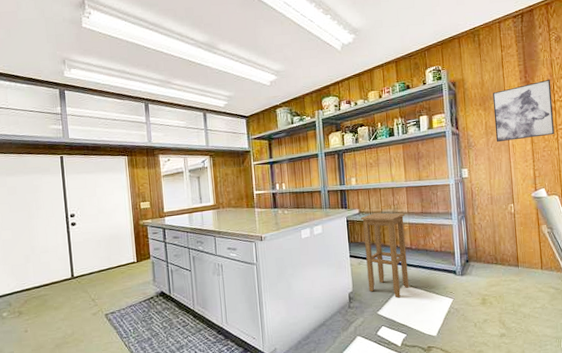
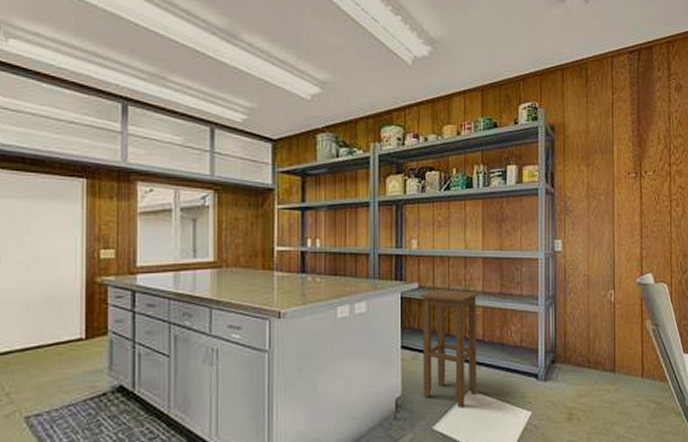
wall art: present [492,79,555,143] -> none [598,135,668,210]

